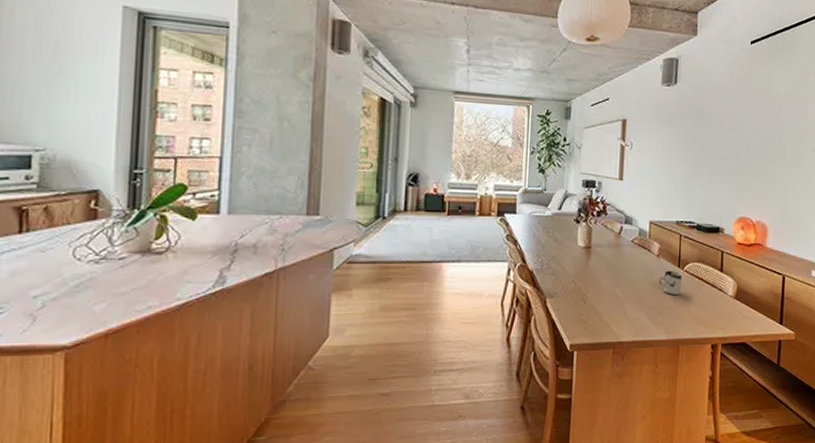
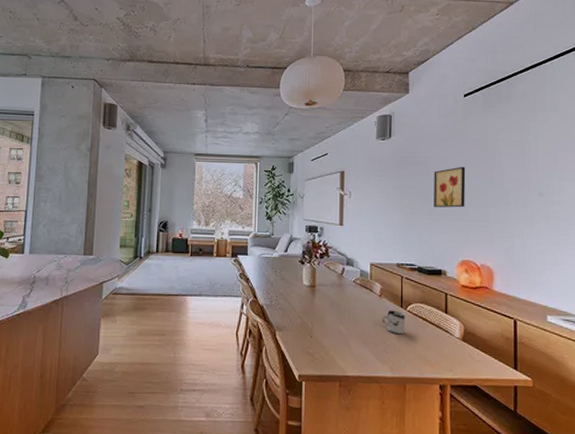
wall art: none [715,118,748,163] -> present [434,166,466,208]

